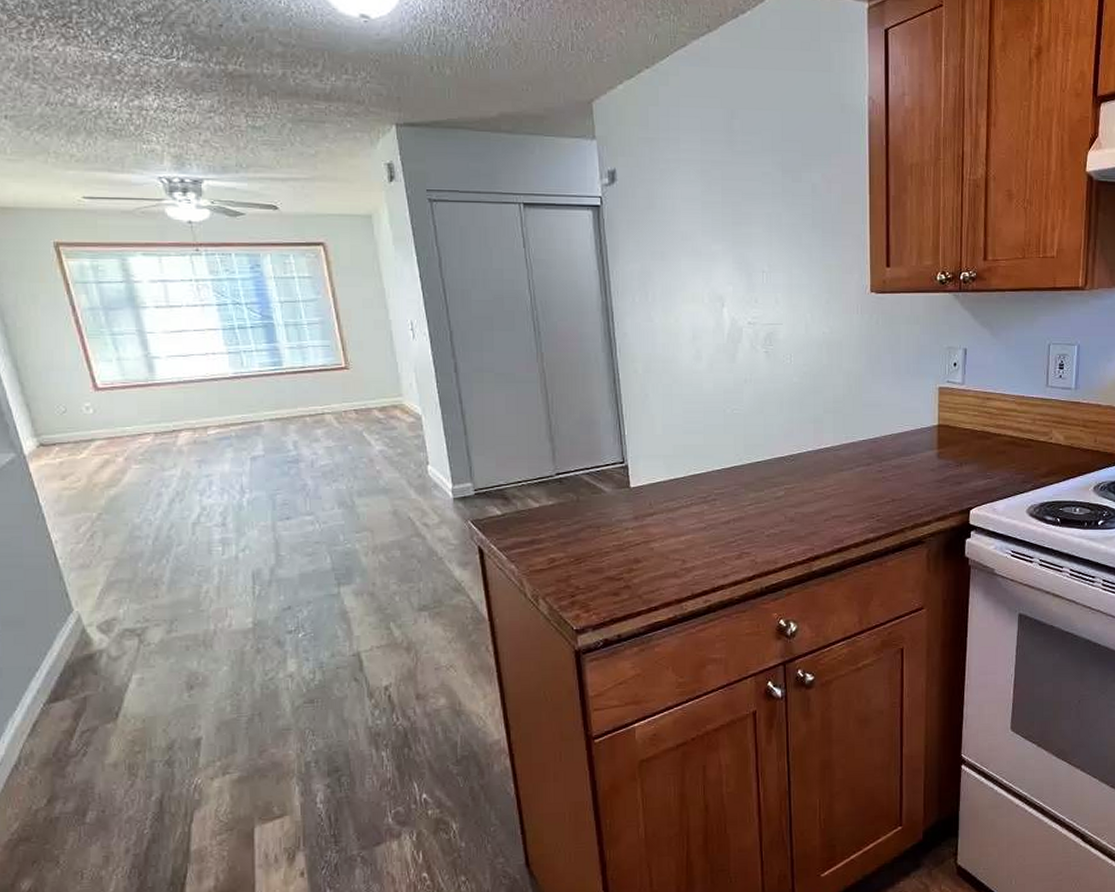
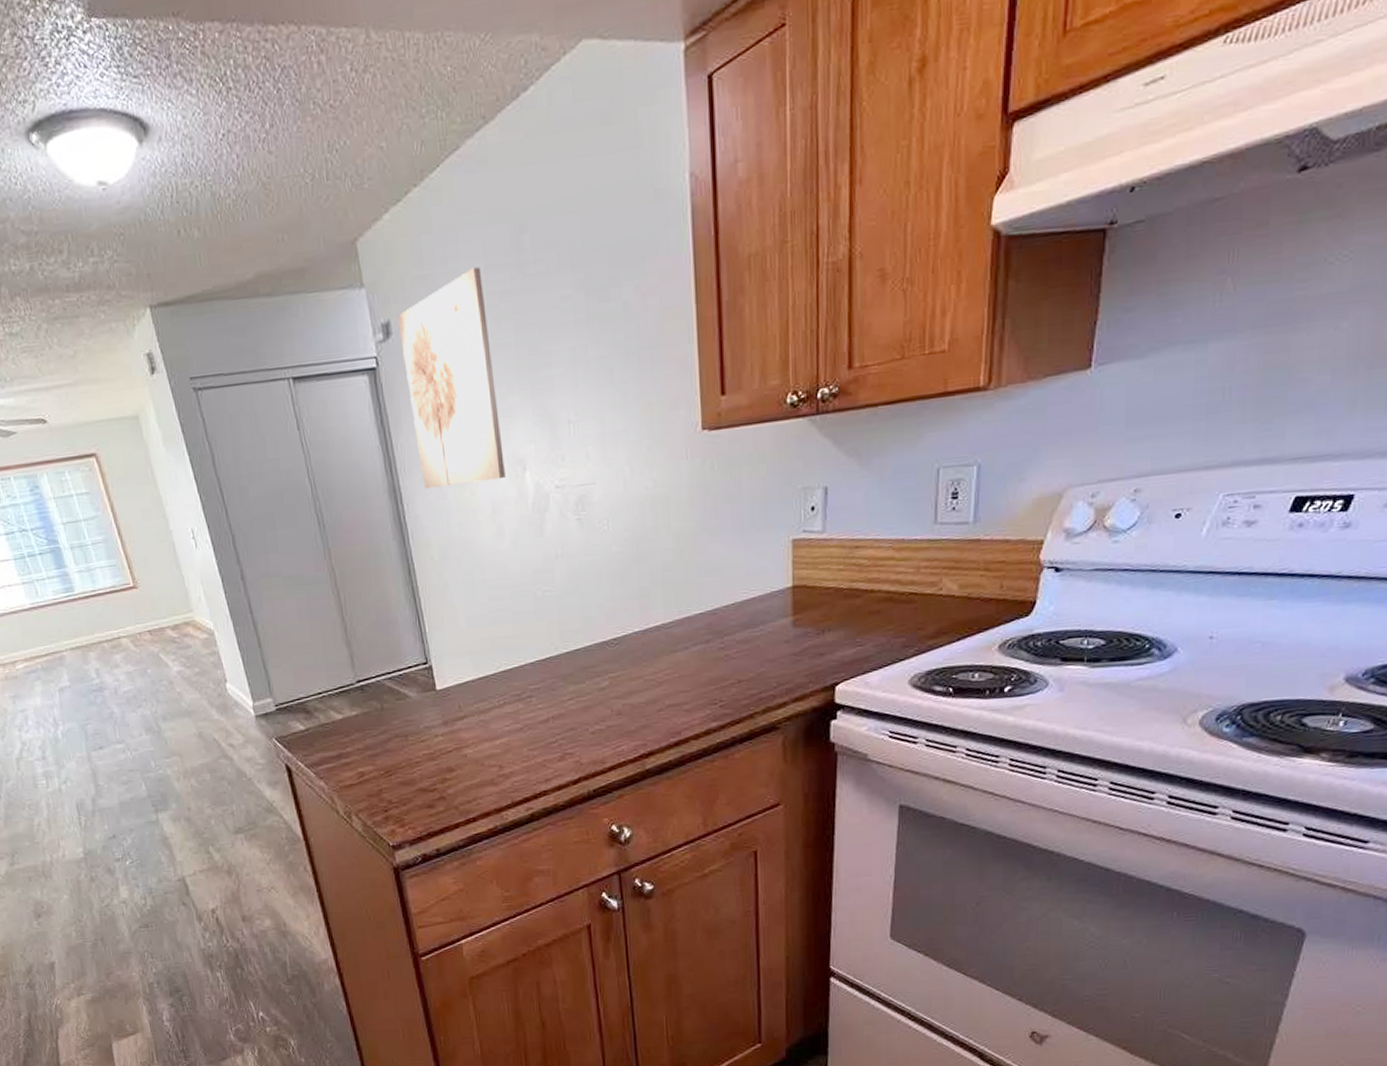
wall art: none [623,138,706,312] -> present [398,267,505,489]

